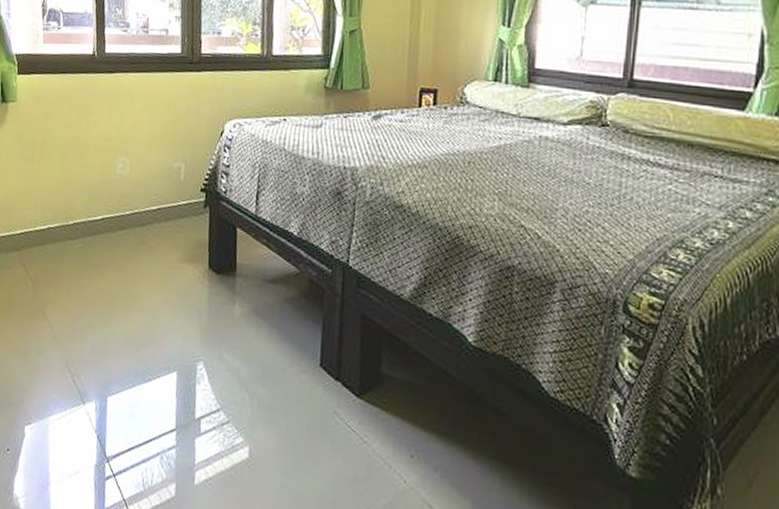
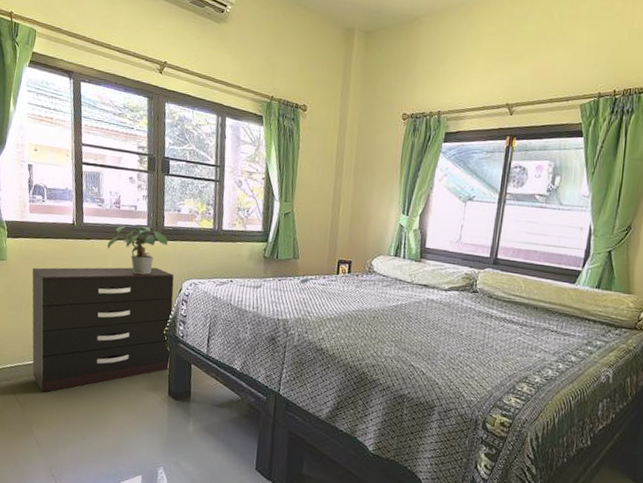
dresser: none [45,104,215,265] -> present [32,267,175,392]
potted plant: none [133,54,207,114] -> present [107,225,168,274]

